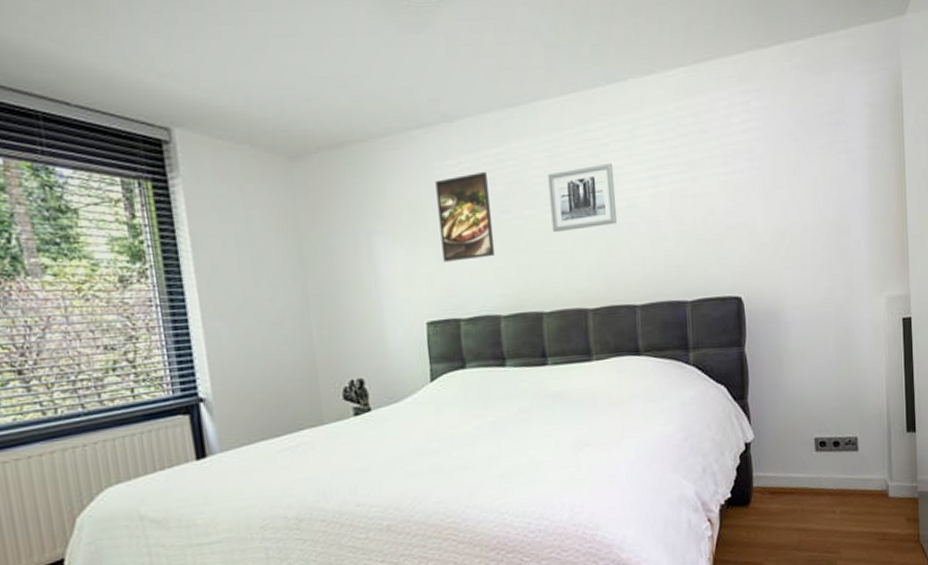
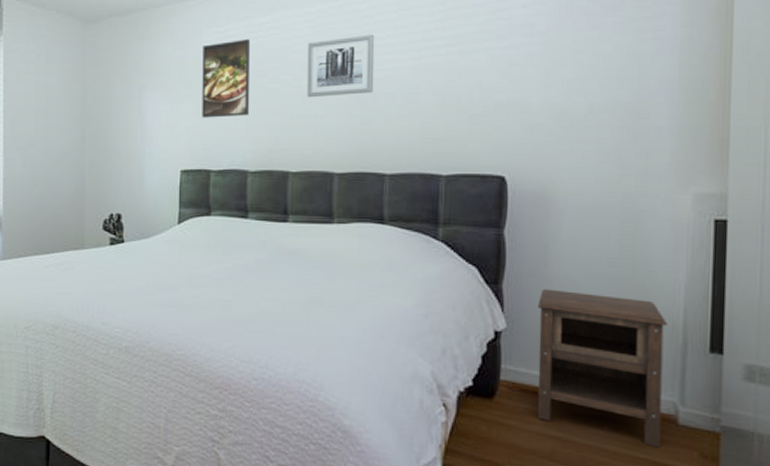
nightstand: none [778,395,878,521] -> present [537,288,667,448]

